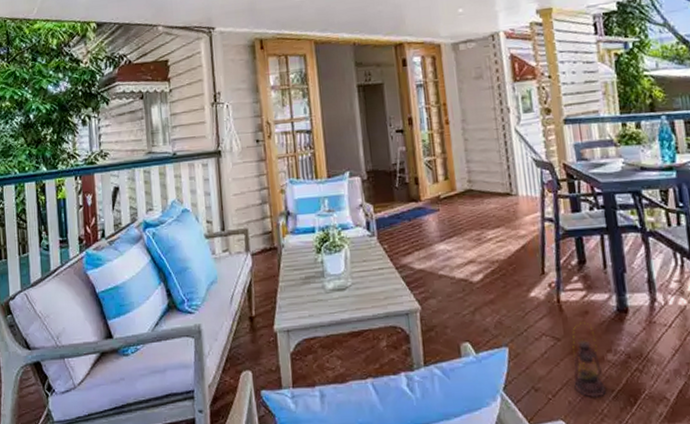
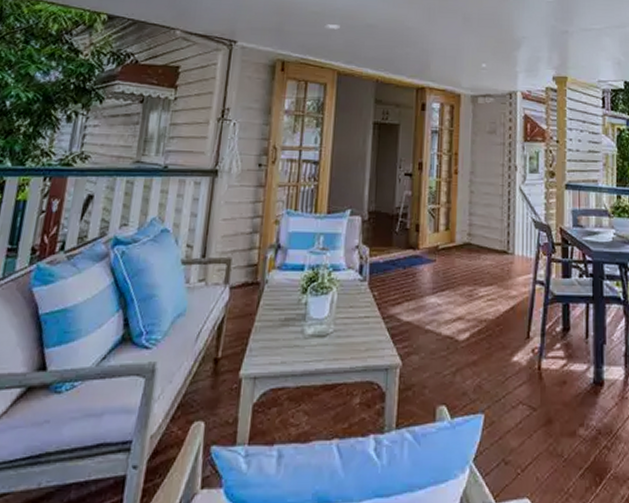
lantern: present [572,322,607,398] -> none [544,392,575,475]

